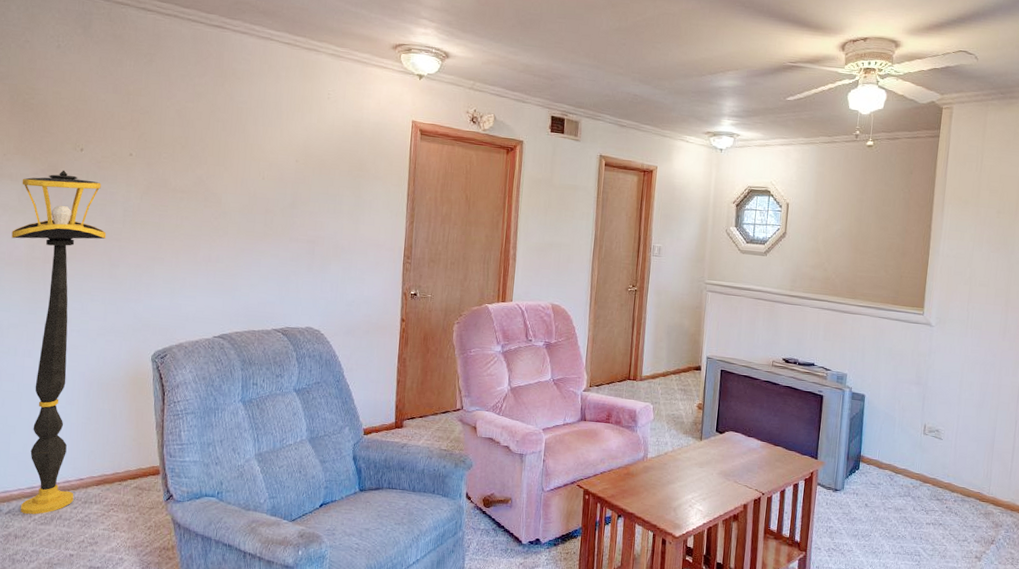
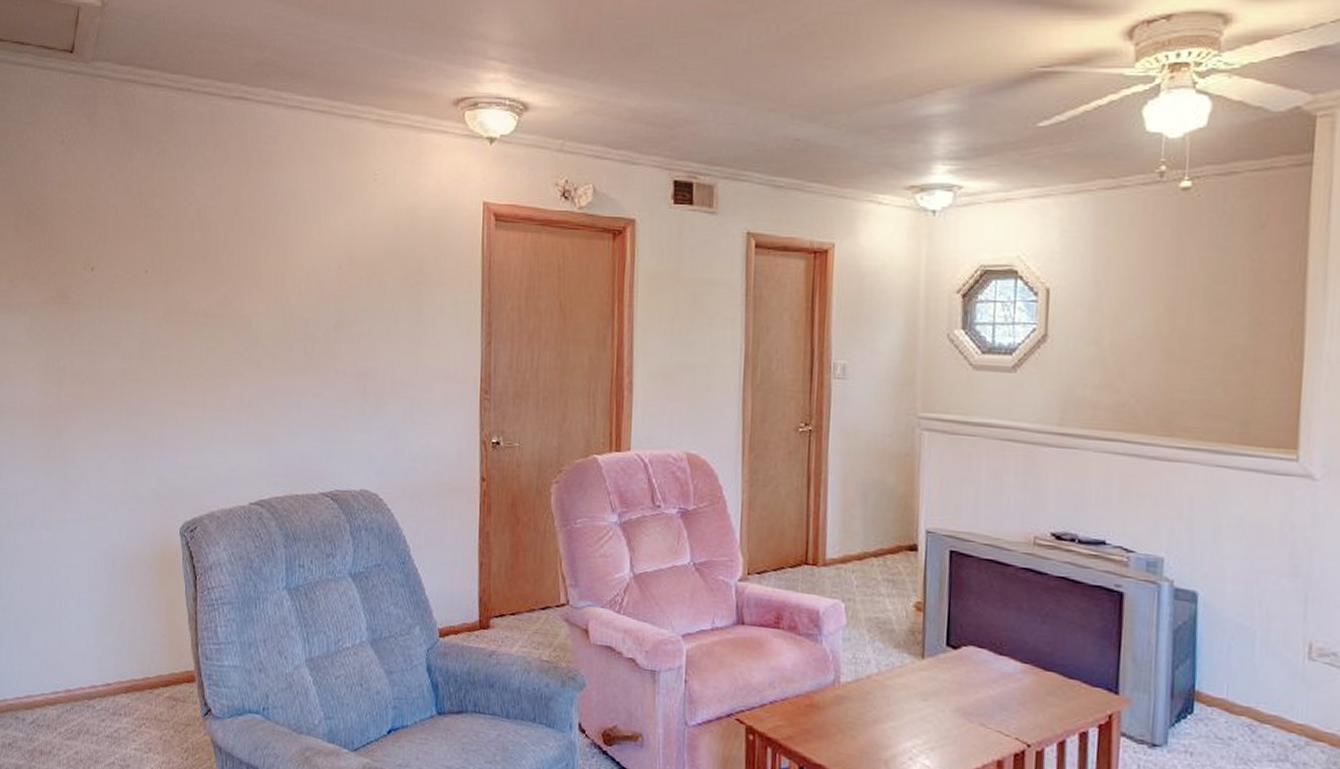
floor lamp: present [11,170,107,515] -> none [22,295,124,727]

